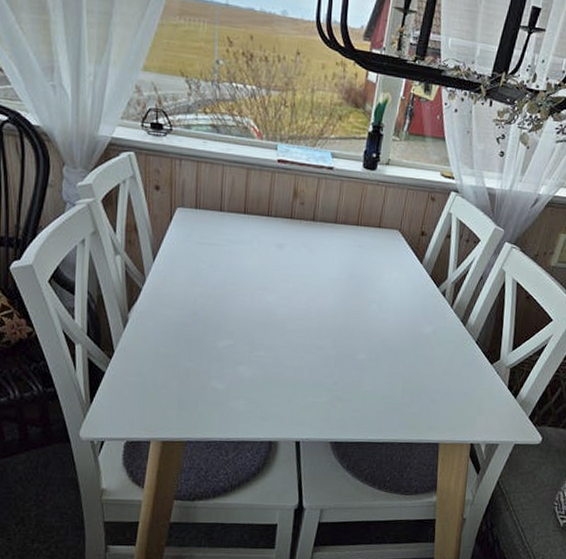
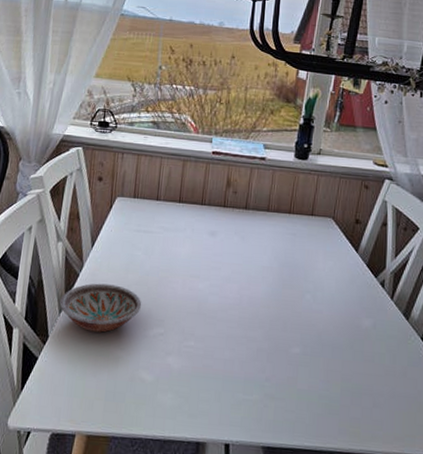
bowl: none [123,297,210,346] -> present [59,283,142,333]

